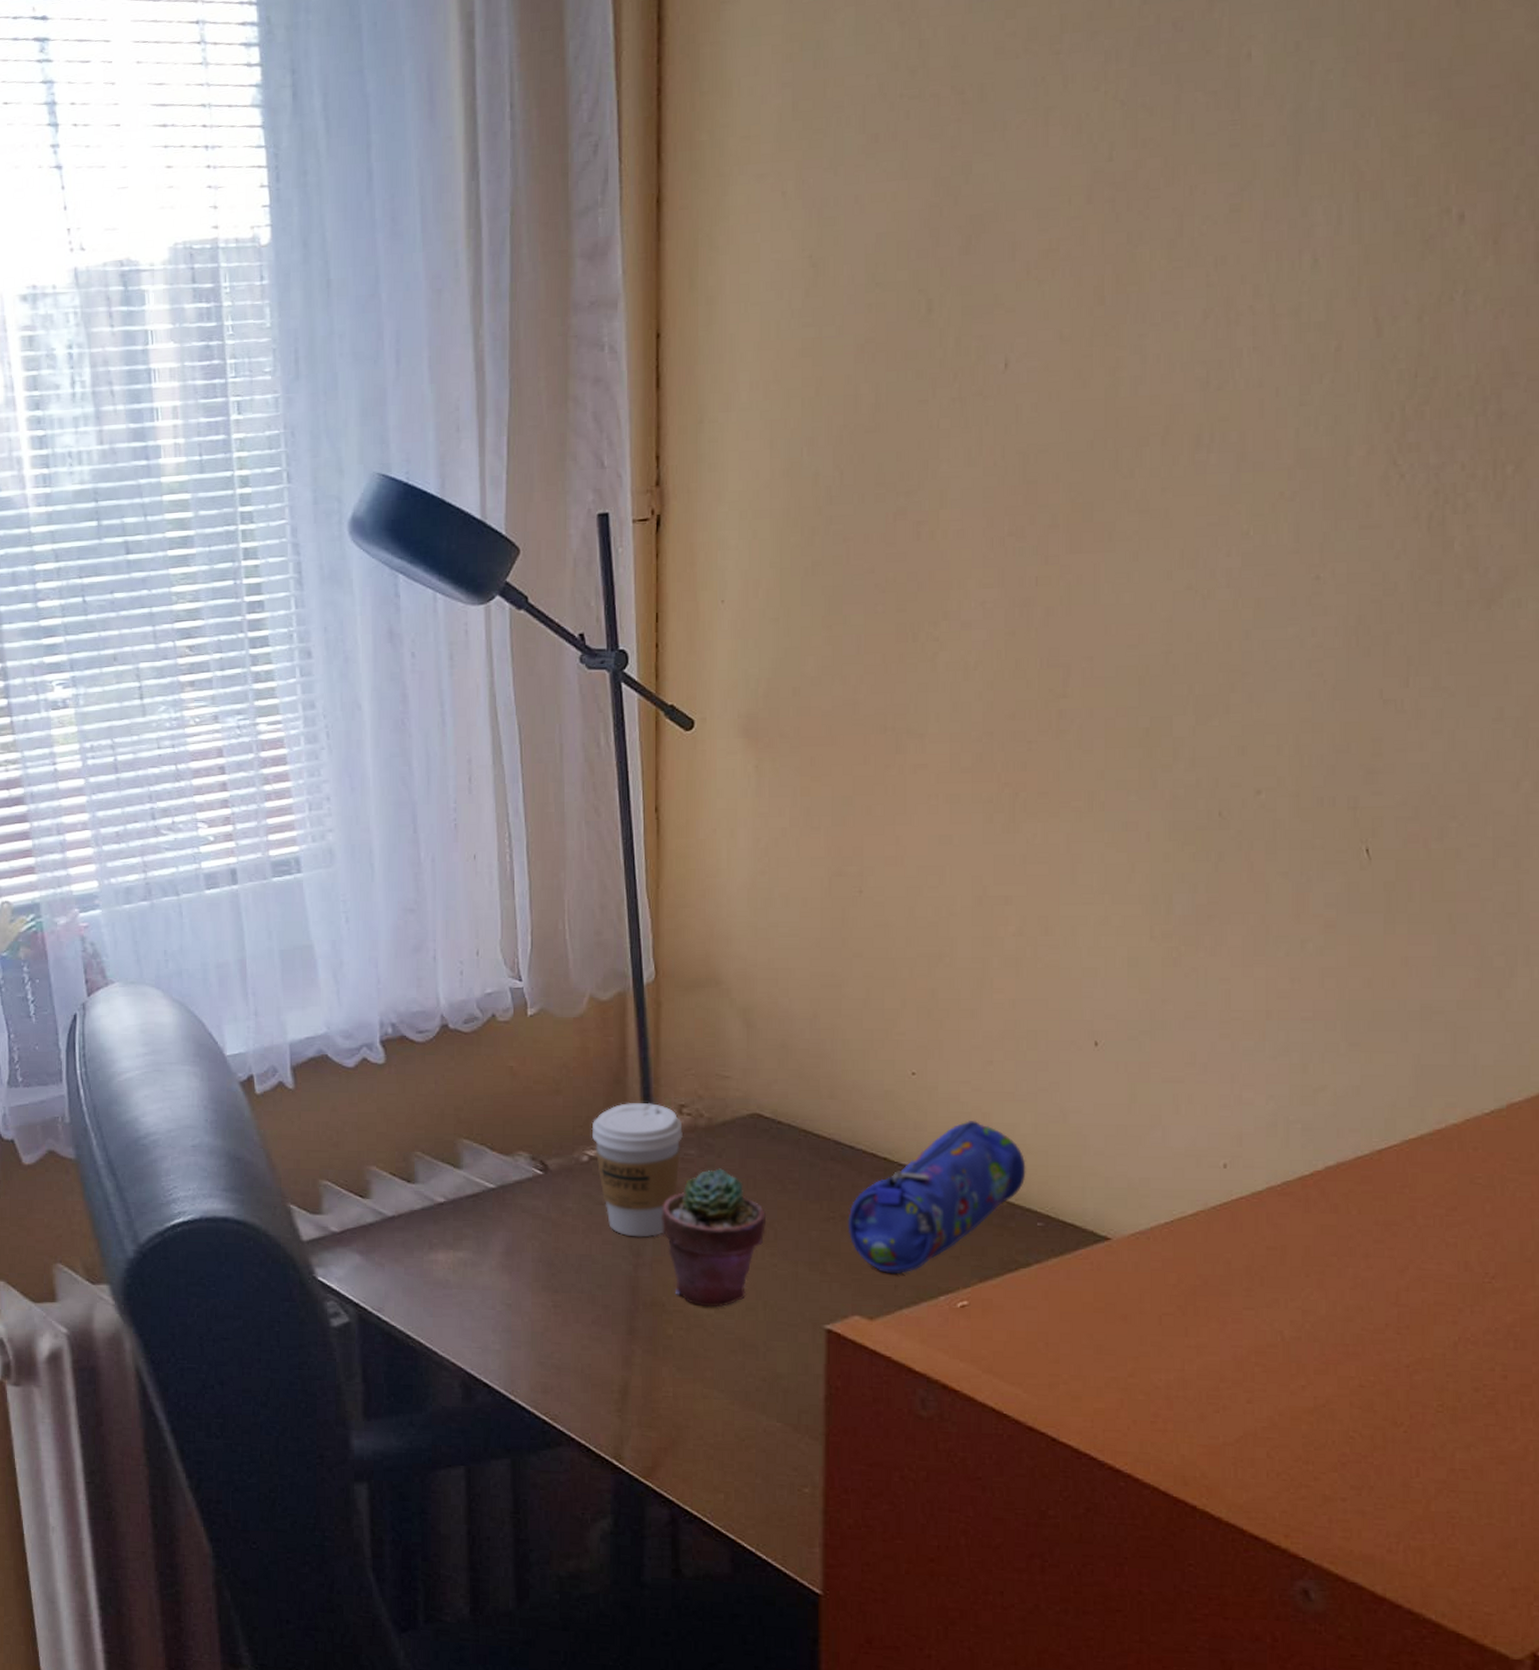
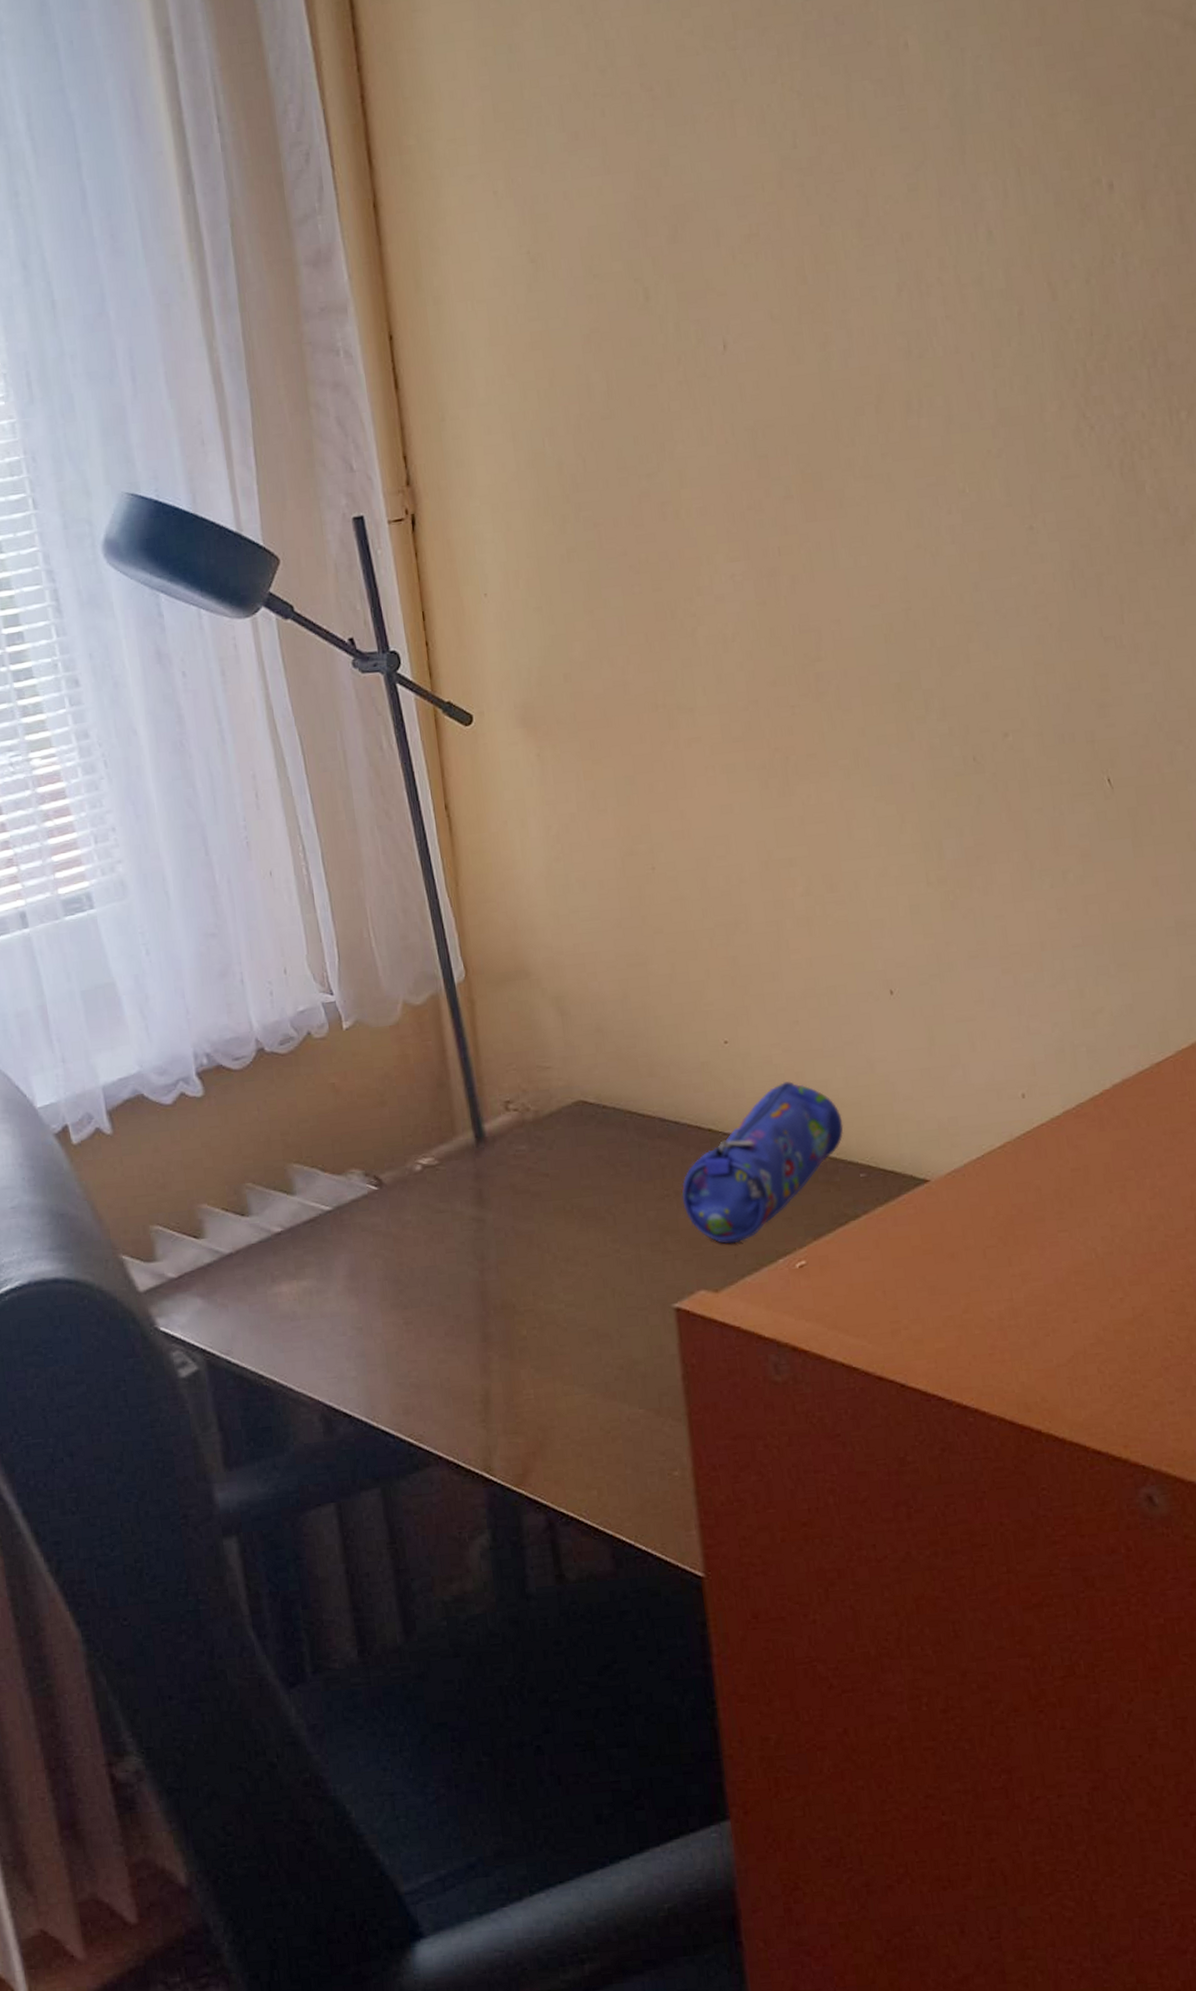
coffee cup: present [591,1103,683,1237] -> none [421,1103,514,1242]
potted succulent: present [661,1168,767,1307] -> none [500,1160,605,1303]

